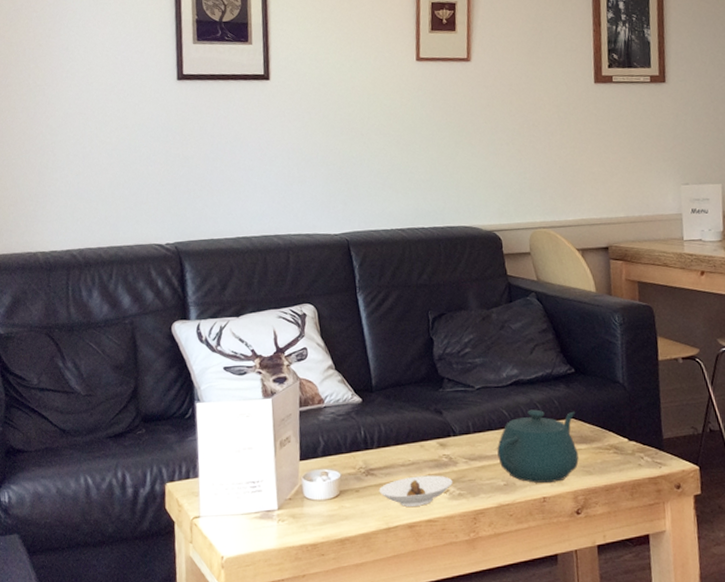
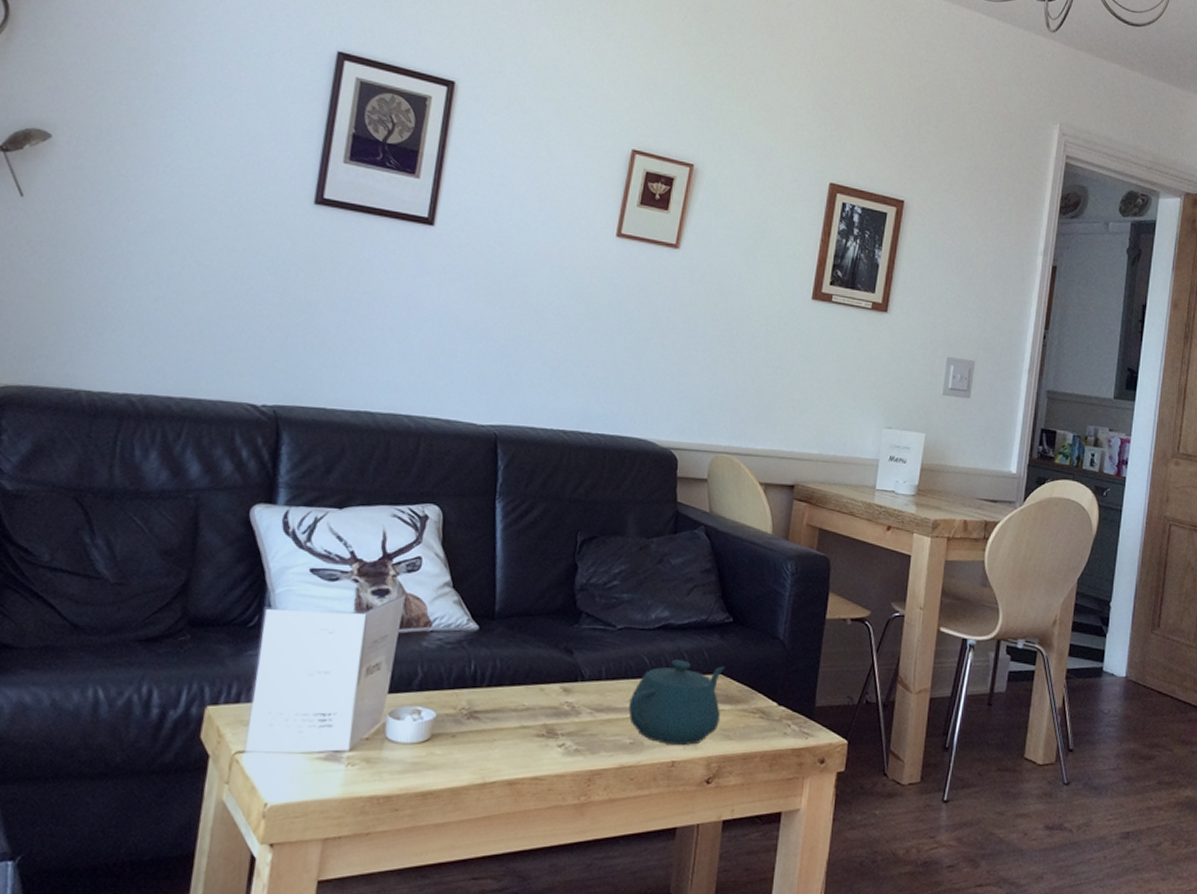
saucer: present [378,475,453,507] -> none [480,724,572,760]

